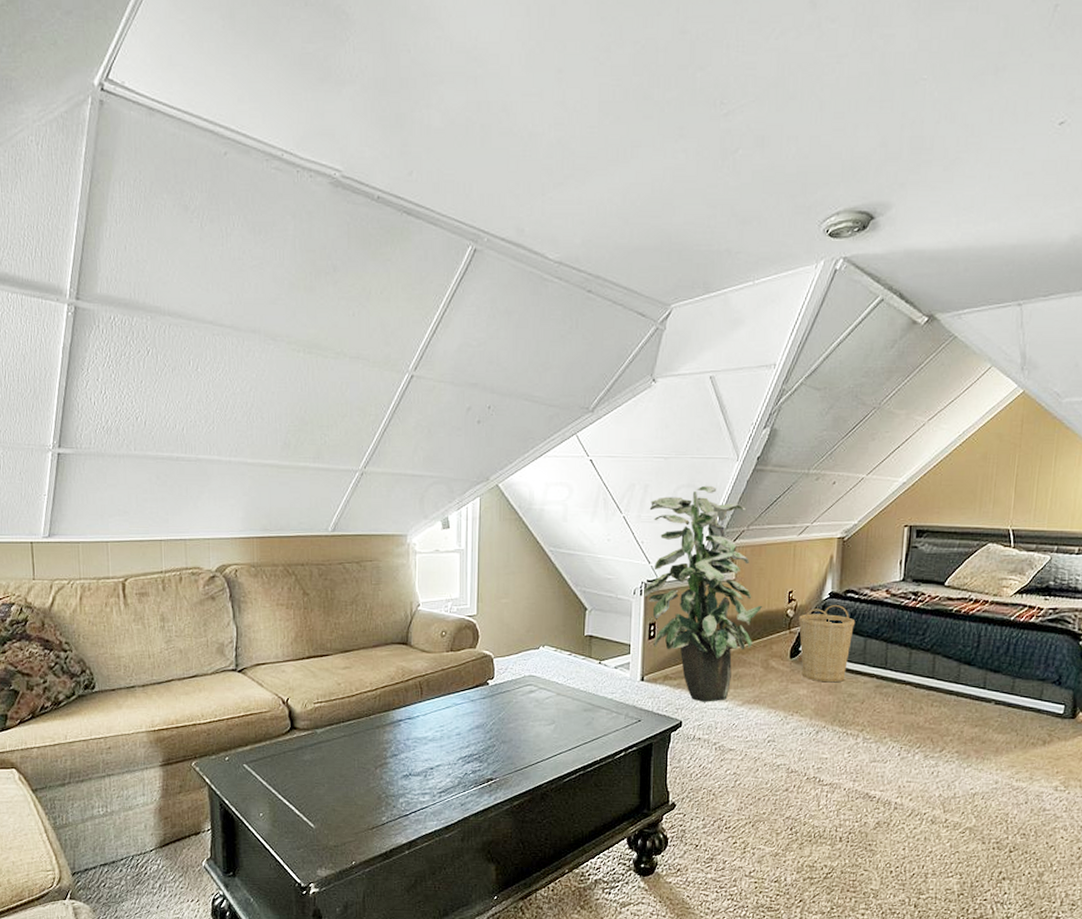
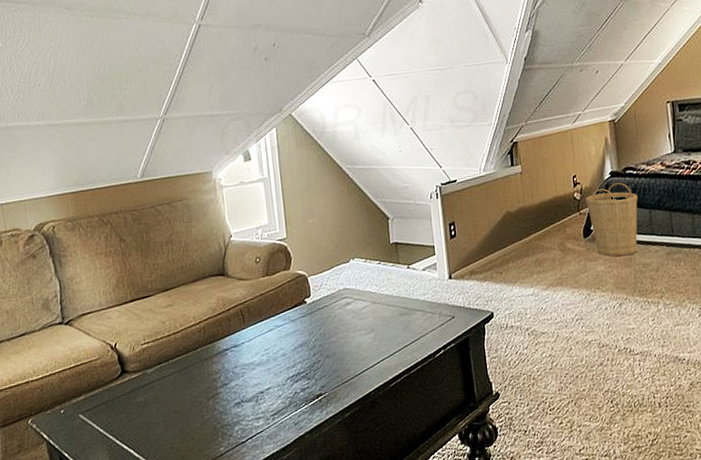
indoor plant: present [644,485,763,702] -> none [433,88,552,291]

